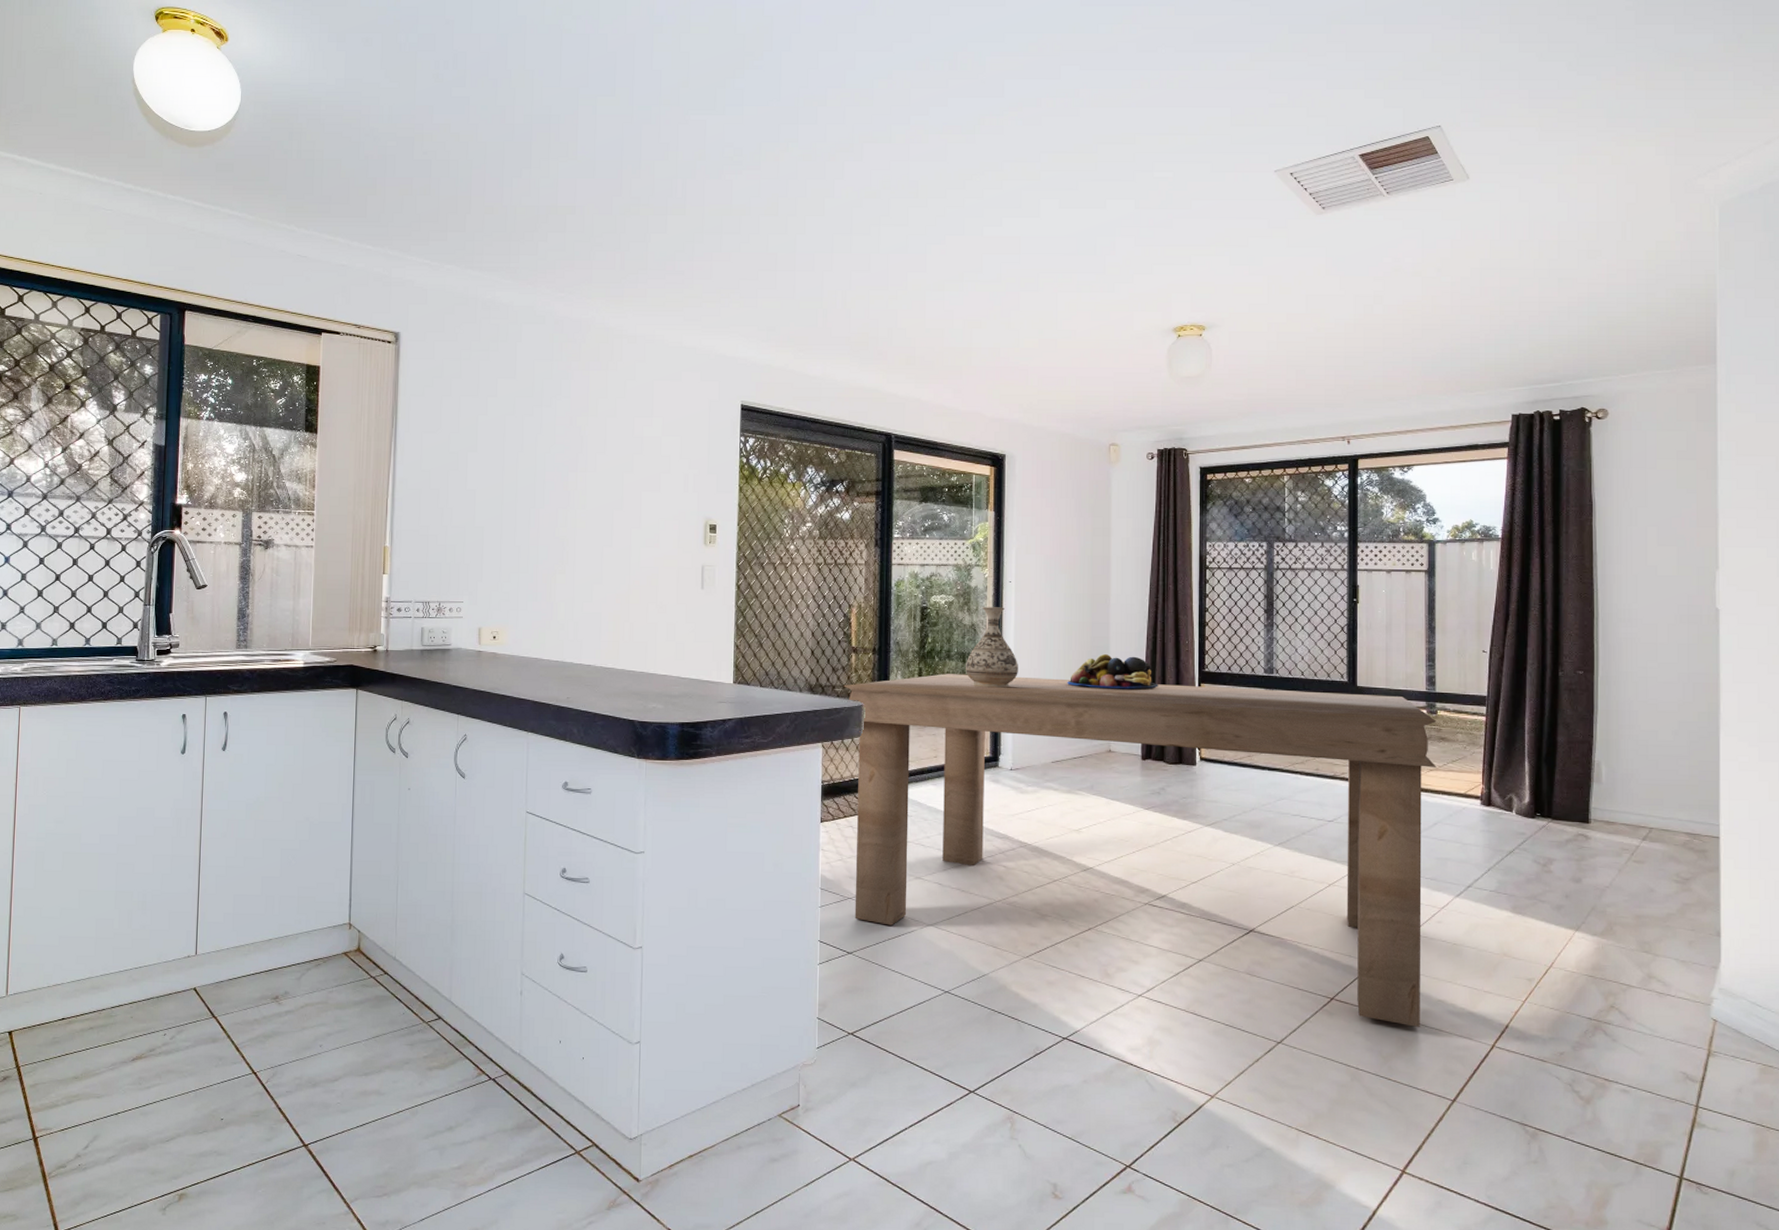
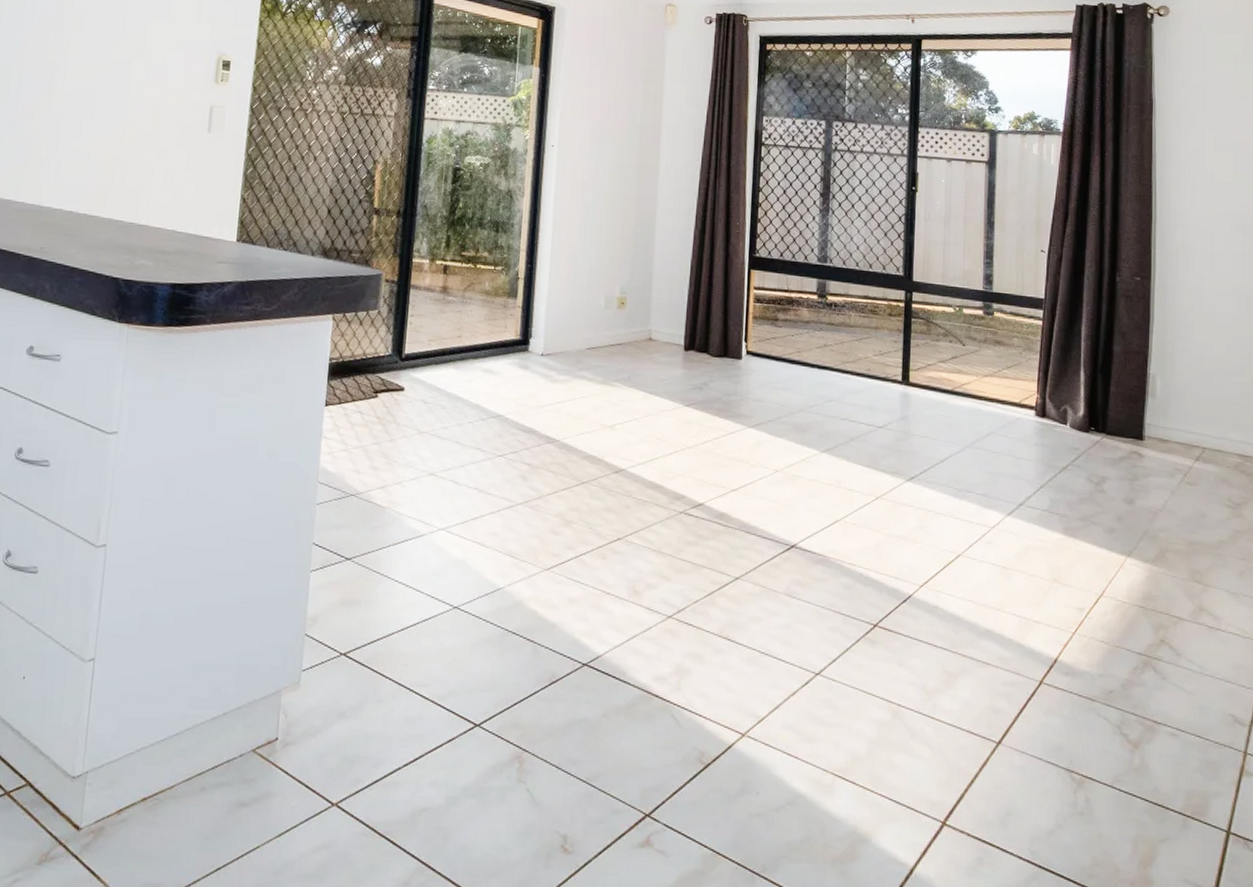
dining table: present [843,673,1437,1027] -> none [356,243,993,659]
vase: present [966,607,1018,688] -> none [498,172,557,263]
fruit bowl: present [1067,654,1158,690] -> none [608,232,706,273]

